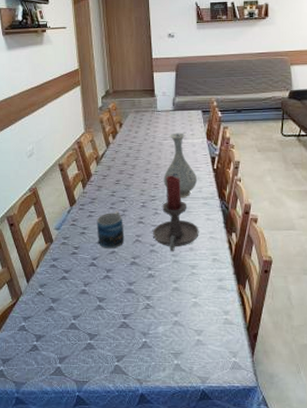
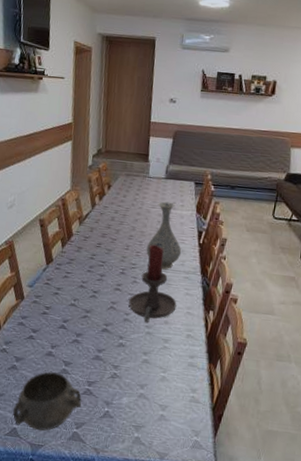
decorative bowl: none [55,308,120,368] -> present [12,371,82,431]
mug: present [96,210,125,248] -> none [71,274,100,313]

